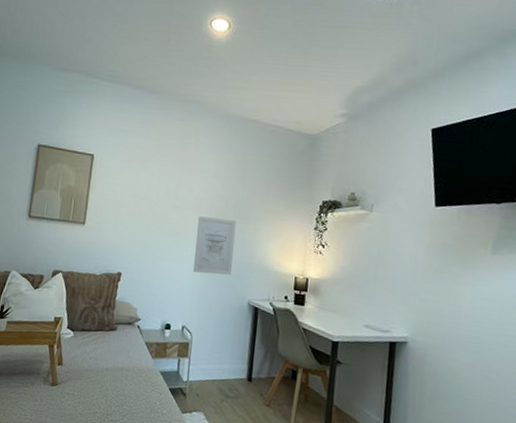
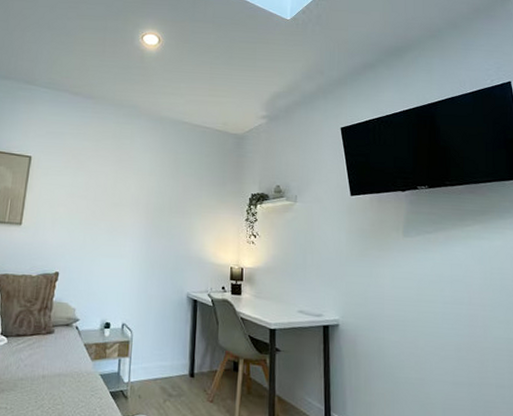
wall art: present [193,216,236,275] -> none [132,212,172,269]

